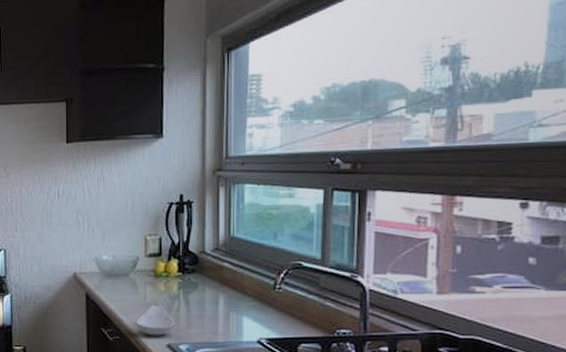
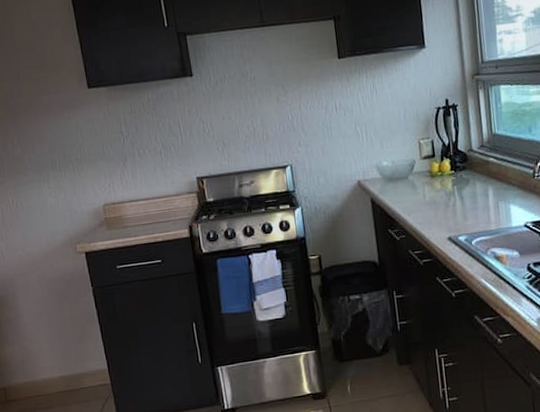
spoon rest: present [135,304,175,336] -> none [418,202,453,232]

